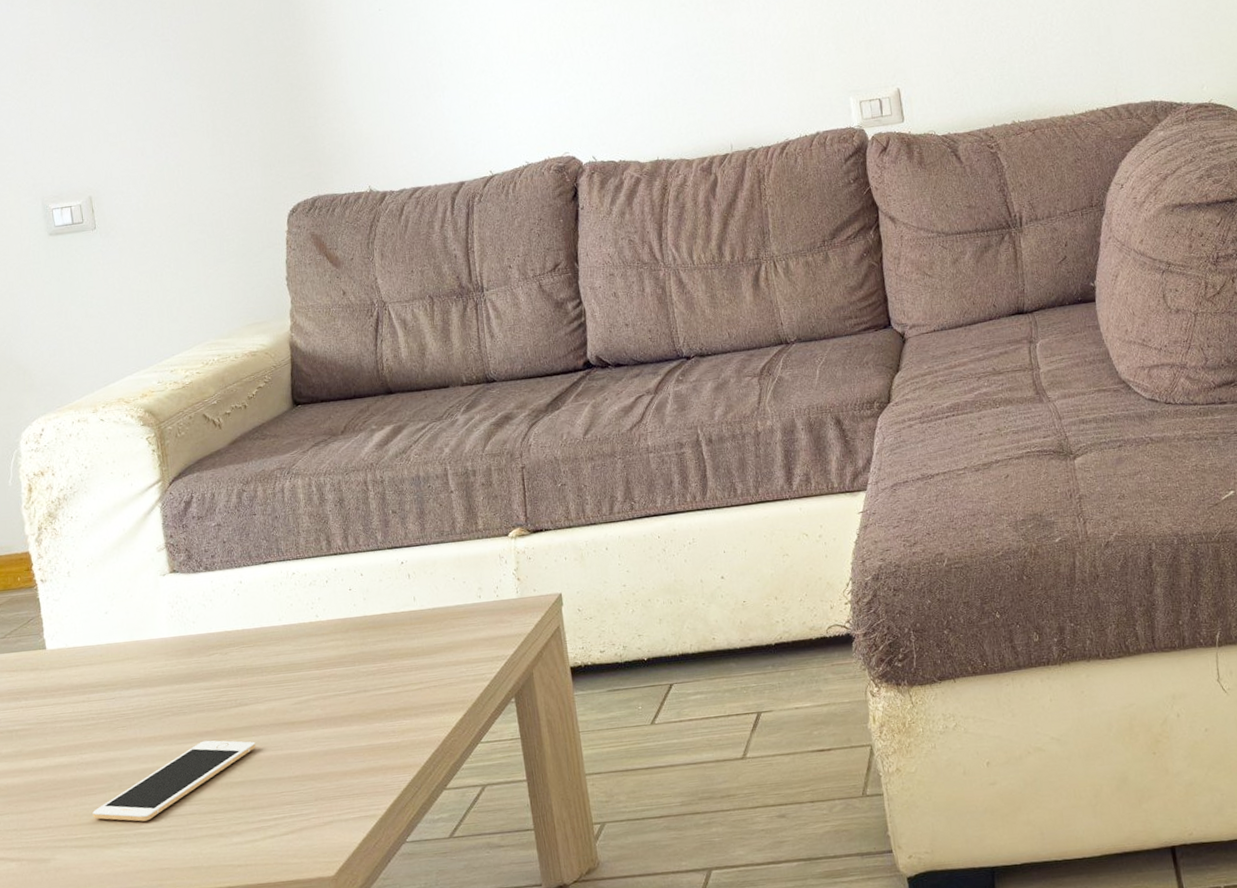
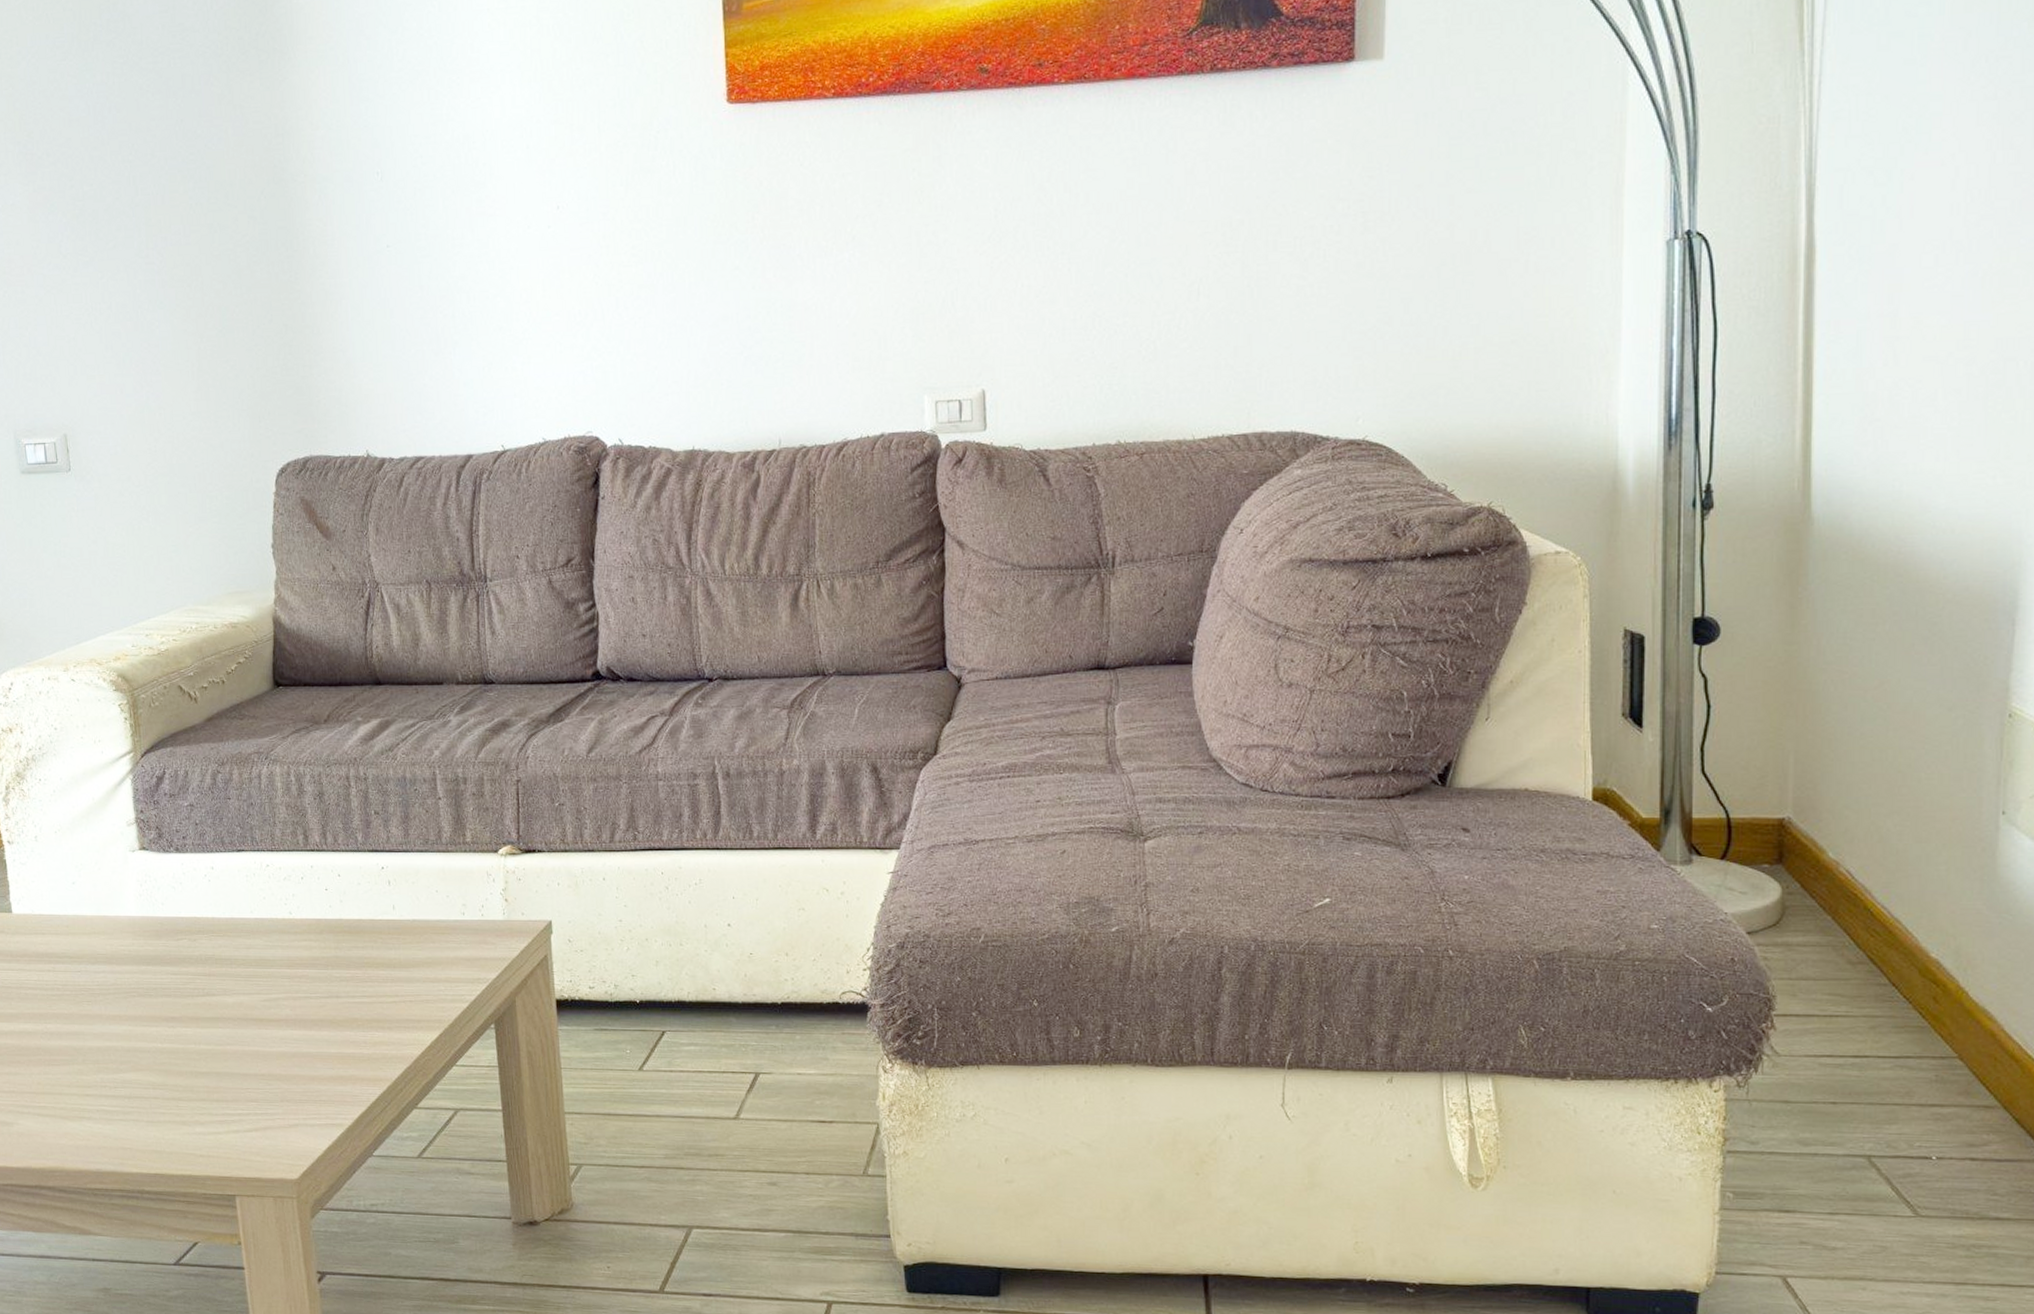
cell phone: present [92,740,256,822] -> none [56,1026,222,1099]

